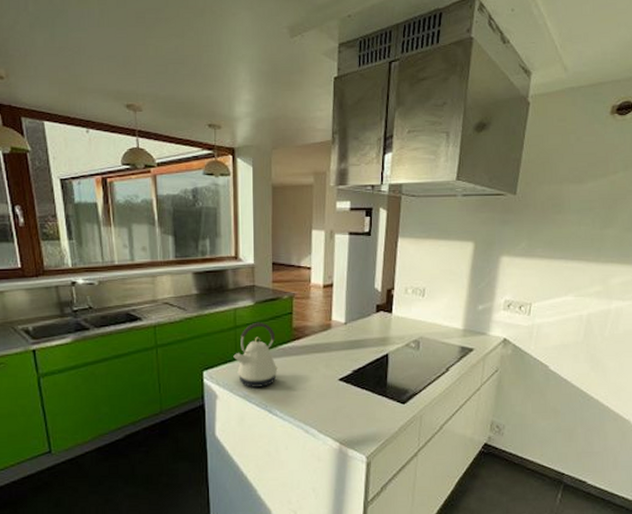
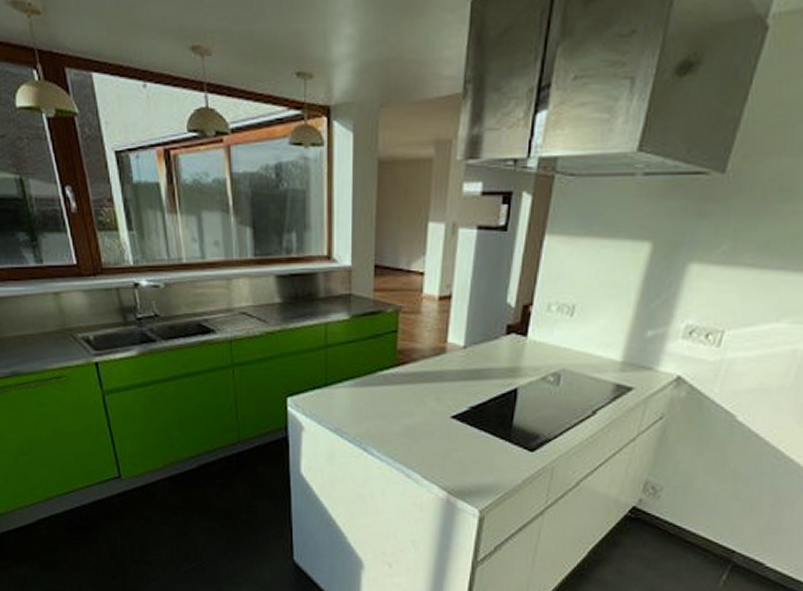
kettle: present [233,322,278,387] -> none [323,341,376,421]

